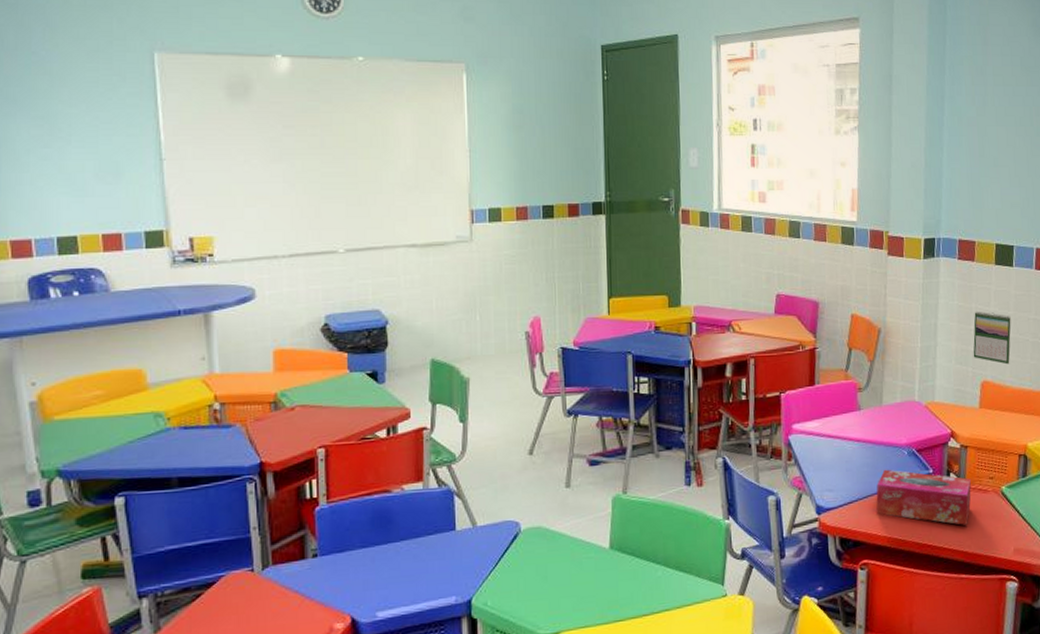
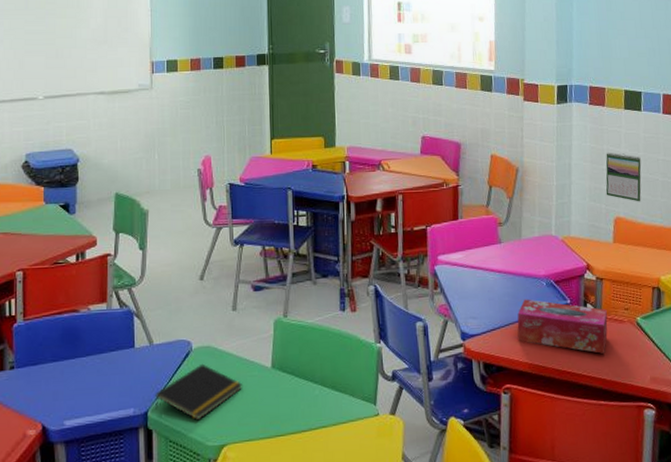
notepad: none [480,546,577,608] -> present [155,363,242,421]

